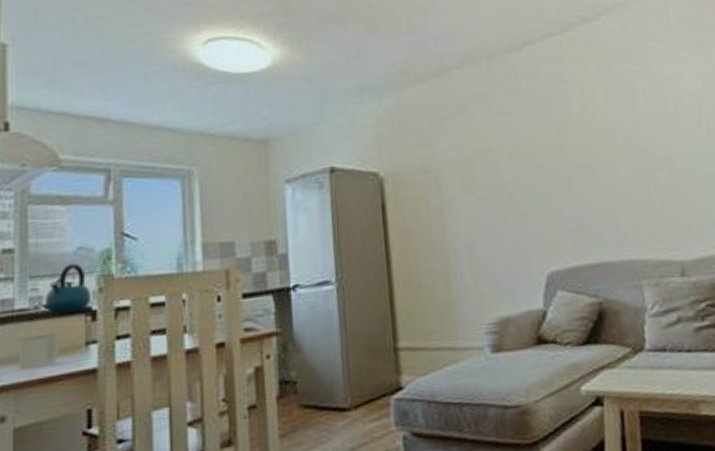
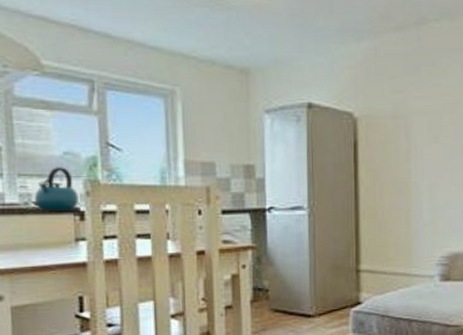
mug: present [18,333,61,370] -> none [11,228,52,258]

